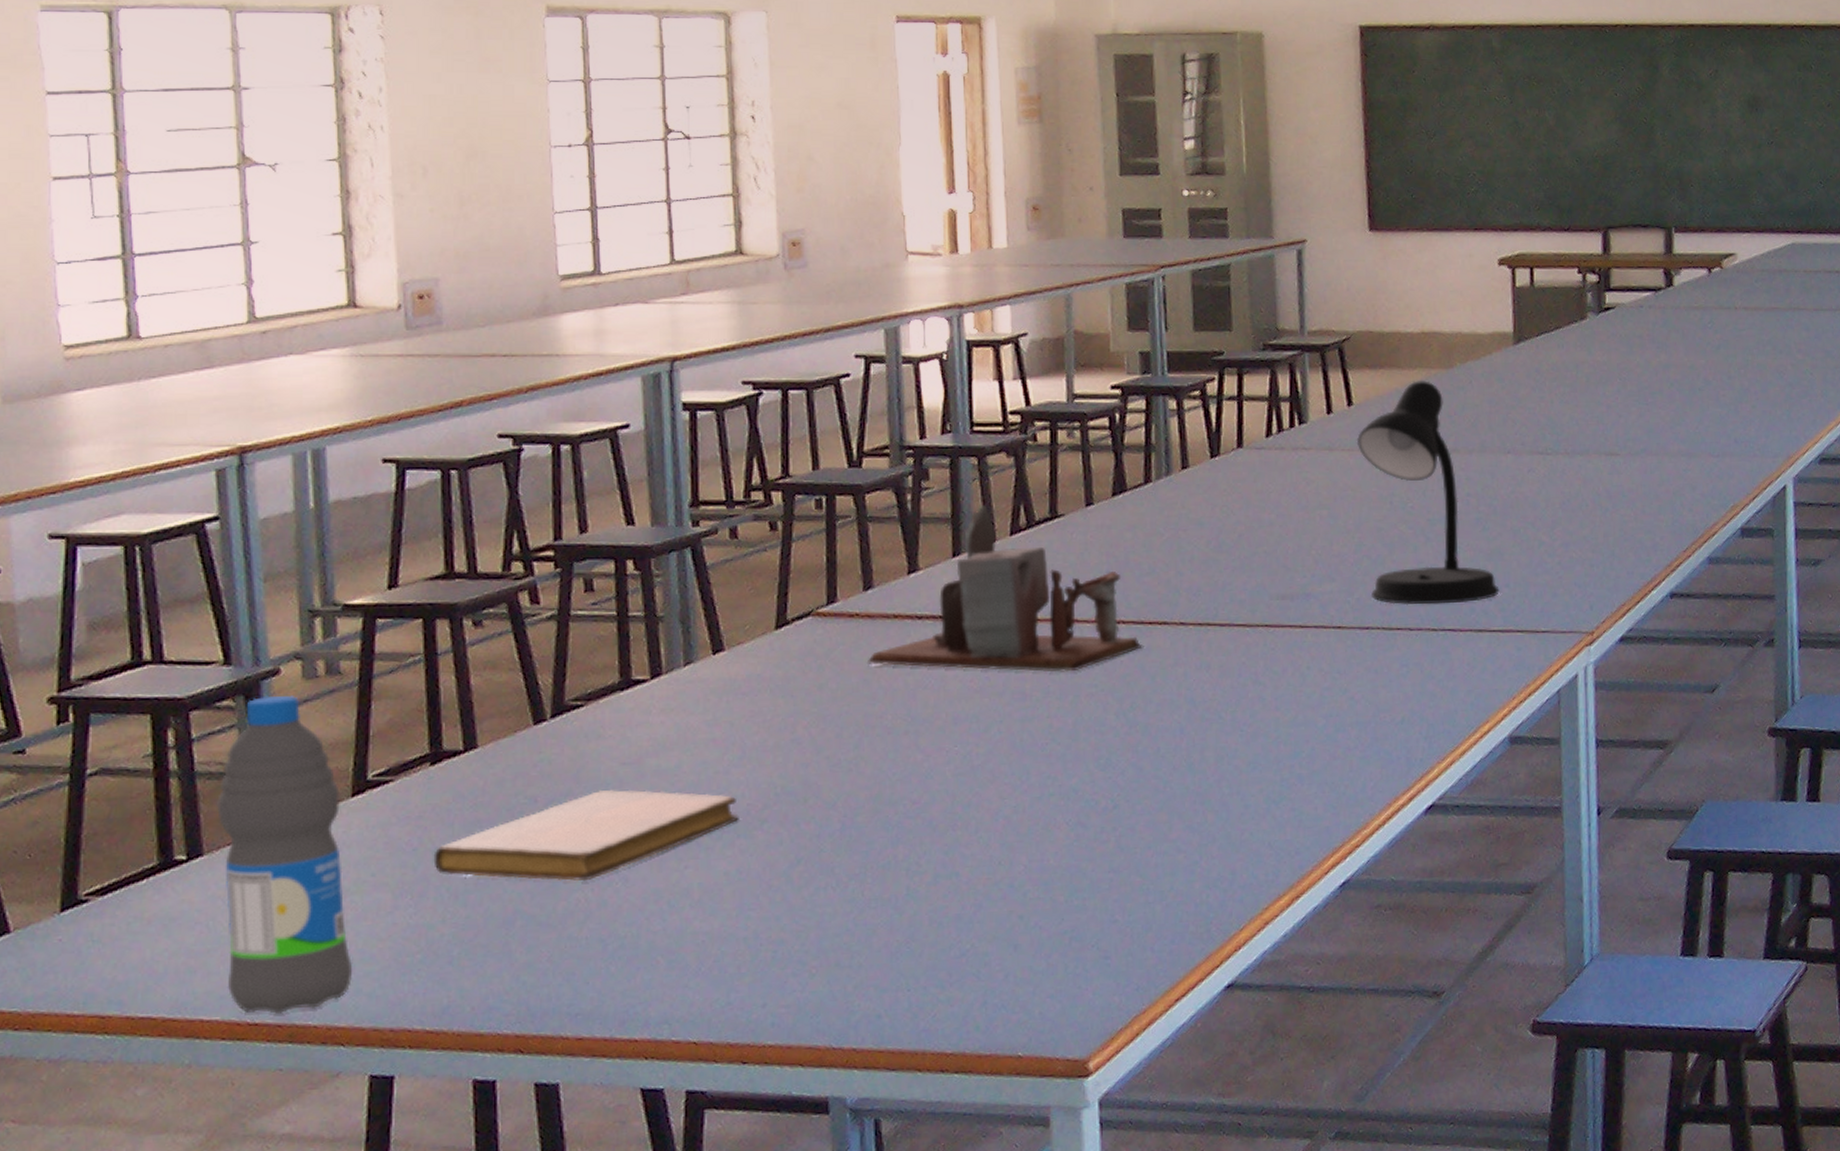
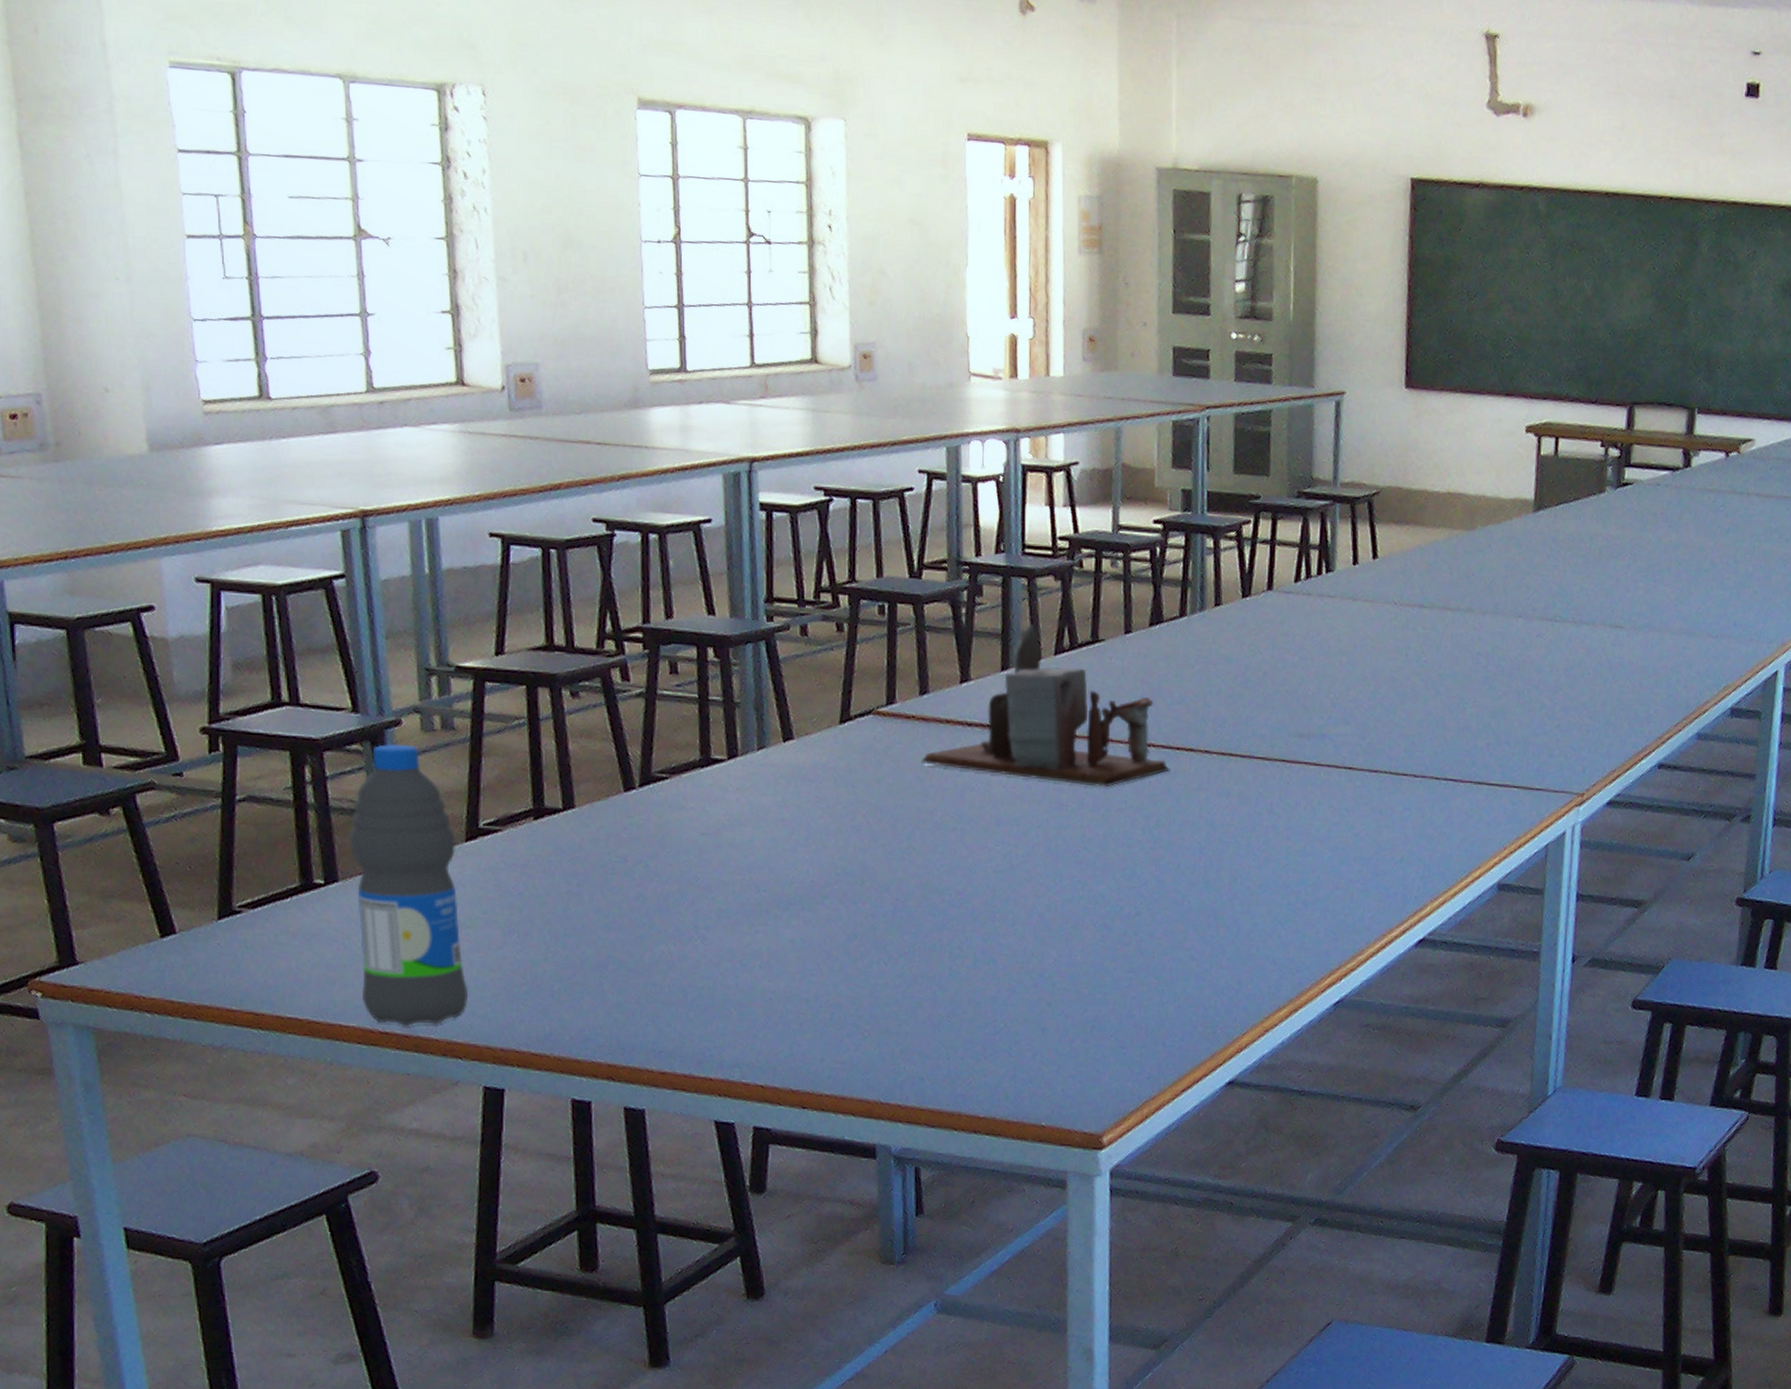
notebook: present [433,789,739,881] -> none [537,856,804,935]
desk lamp: present [1356,379,1500,605] -> none [1378,538,1500,756]

